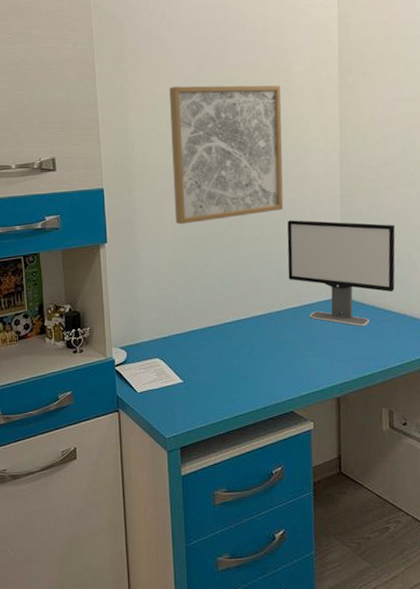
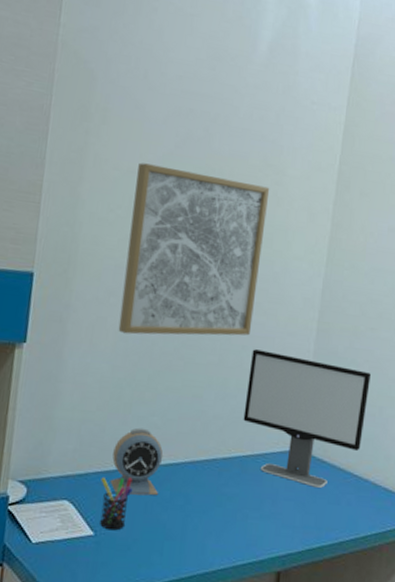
pen holder: none [181,335,208,378] -> present [100,476,133,531]
alarm clock: none [187,296,228,349] -> present [110,427,164,496]

